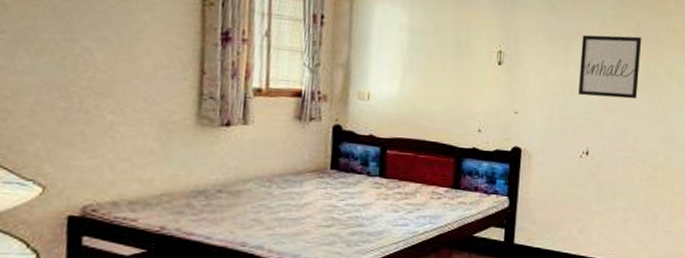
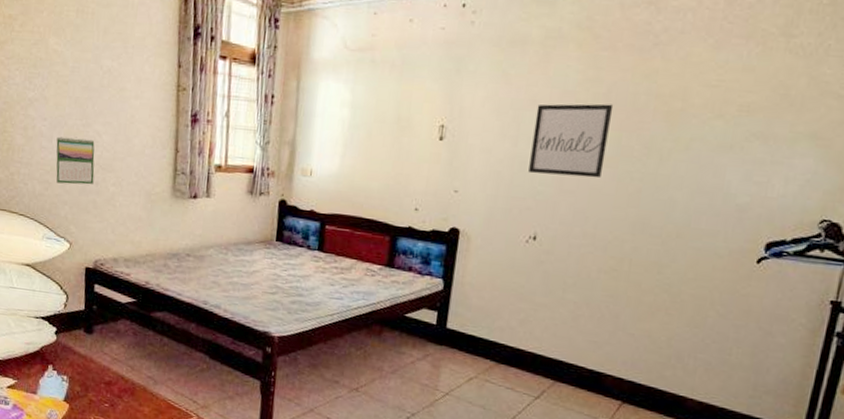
calendar: none [19,53,84,113] -> present [55,136,95,185]

